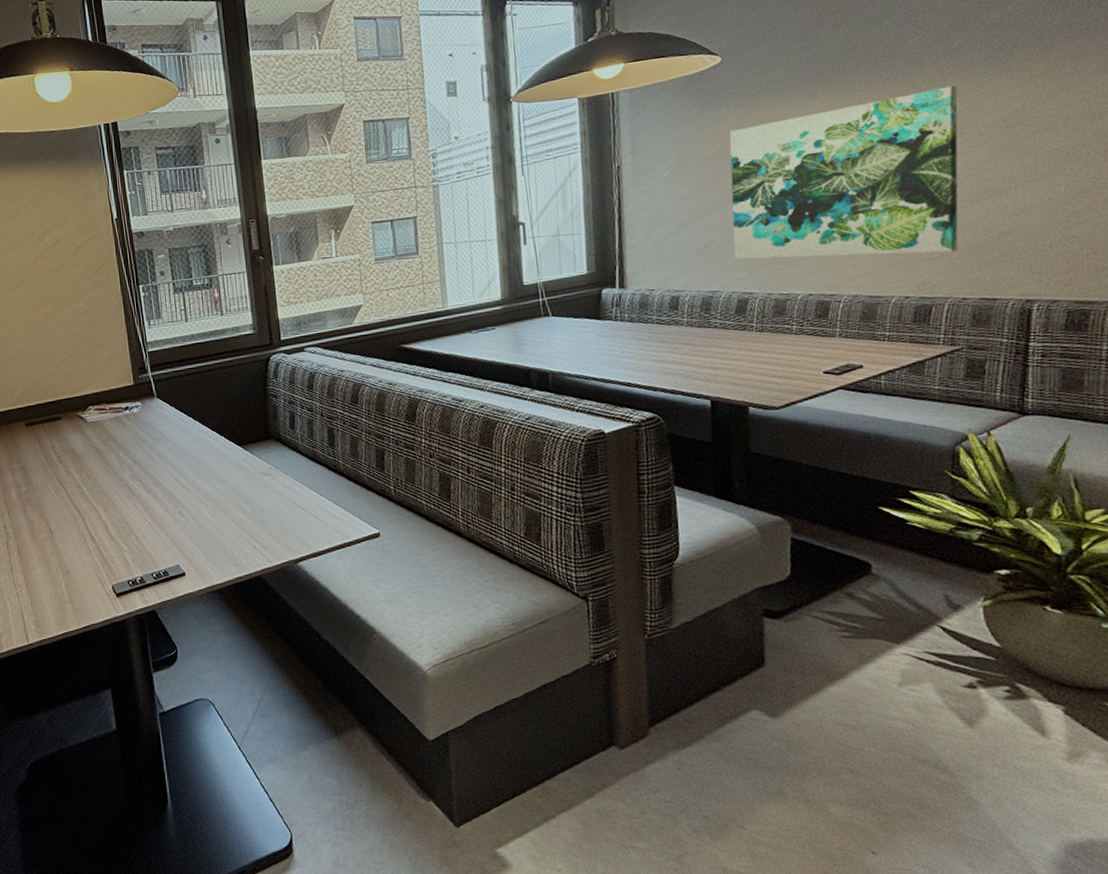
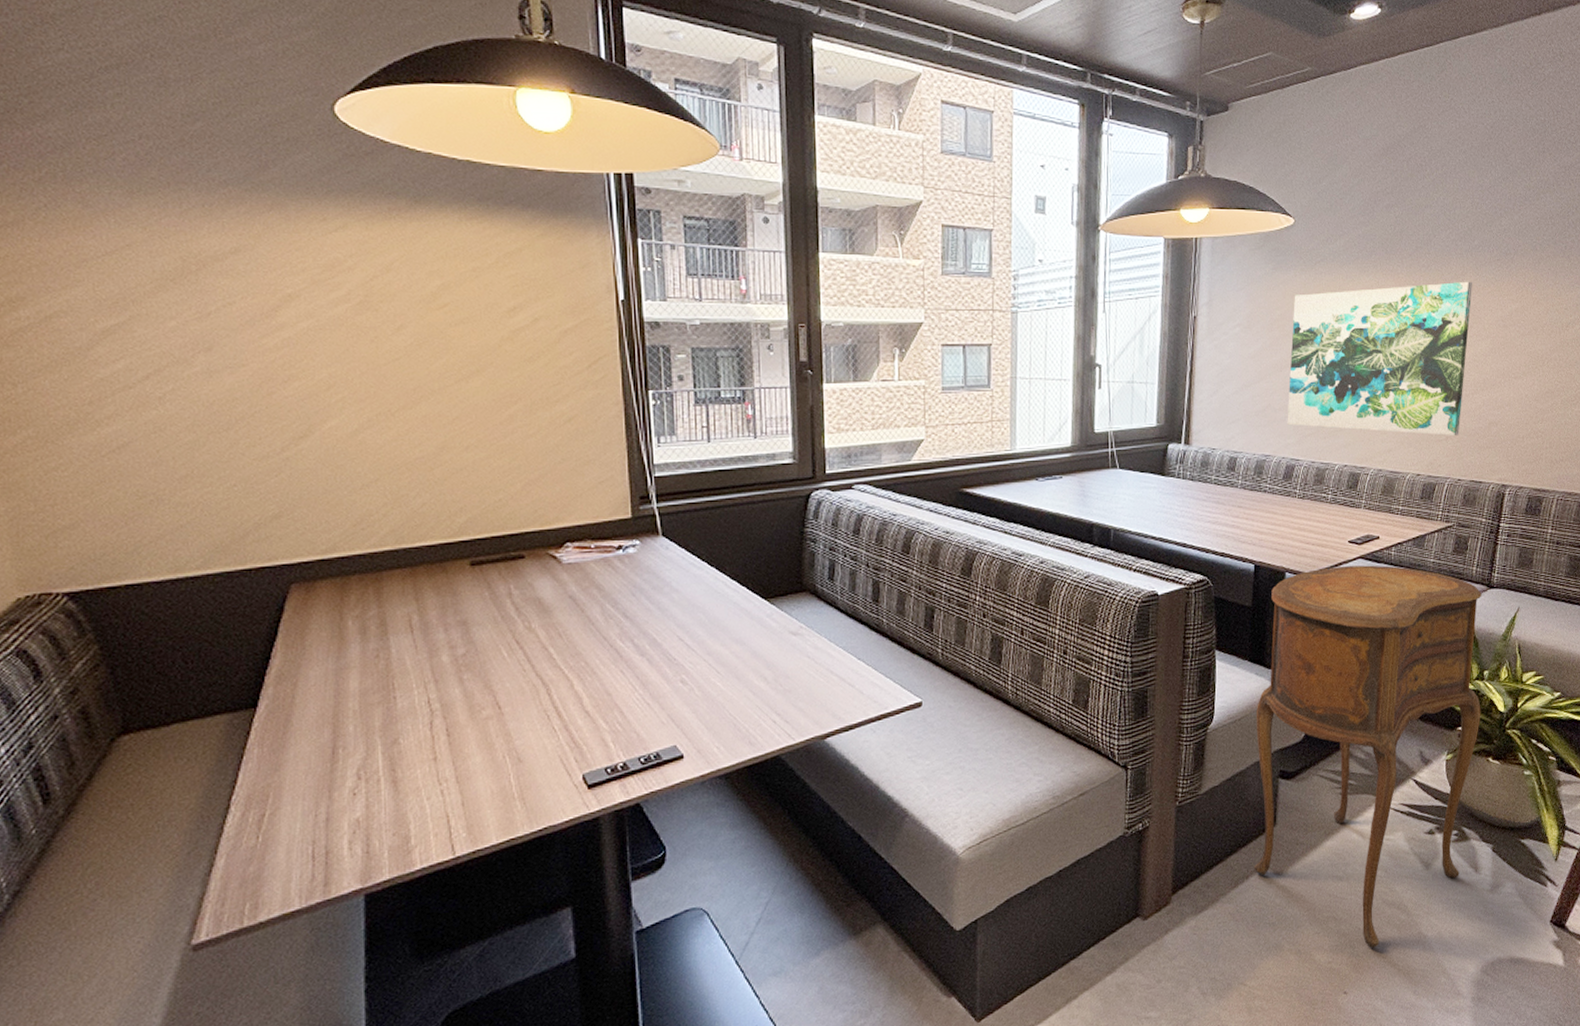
side table: none [728,395,1028,808] -> present [1253,565,1482,948]

